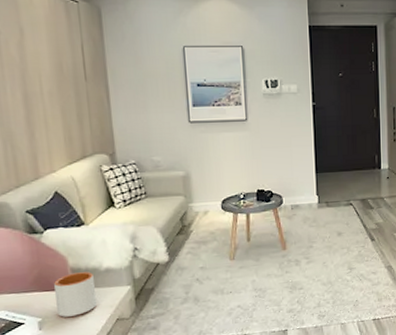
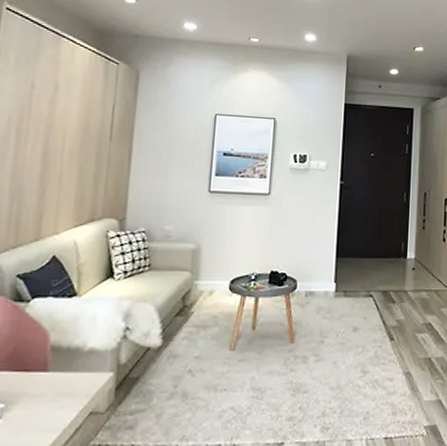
mug: present [54,271,98,317] -> none [24,351,74,405]

